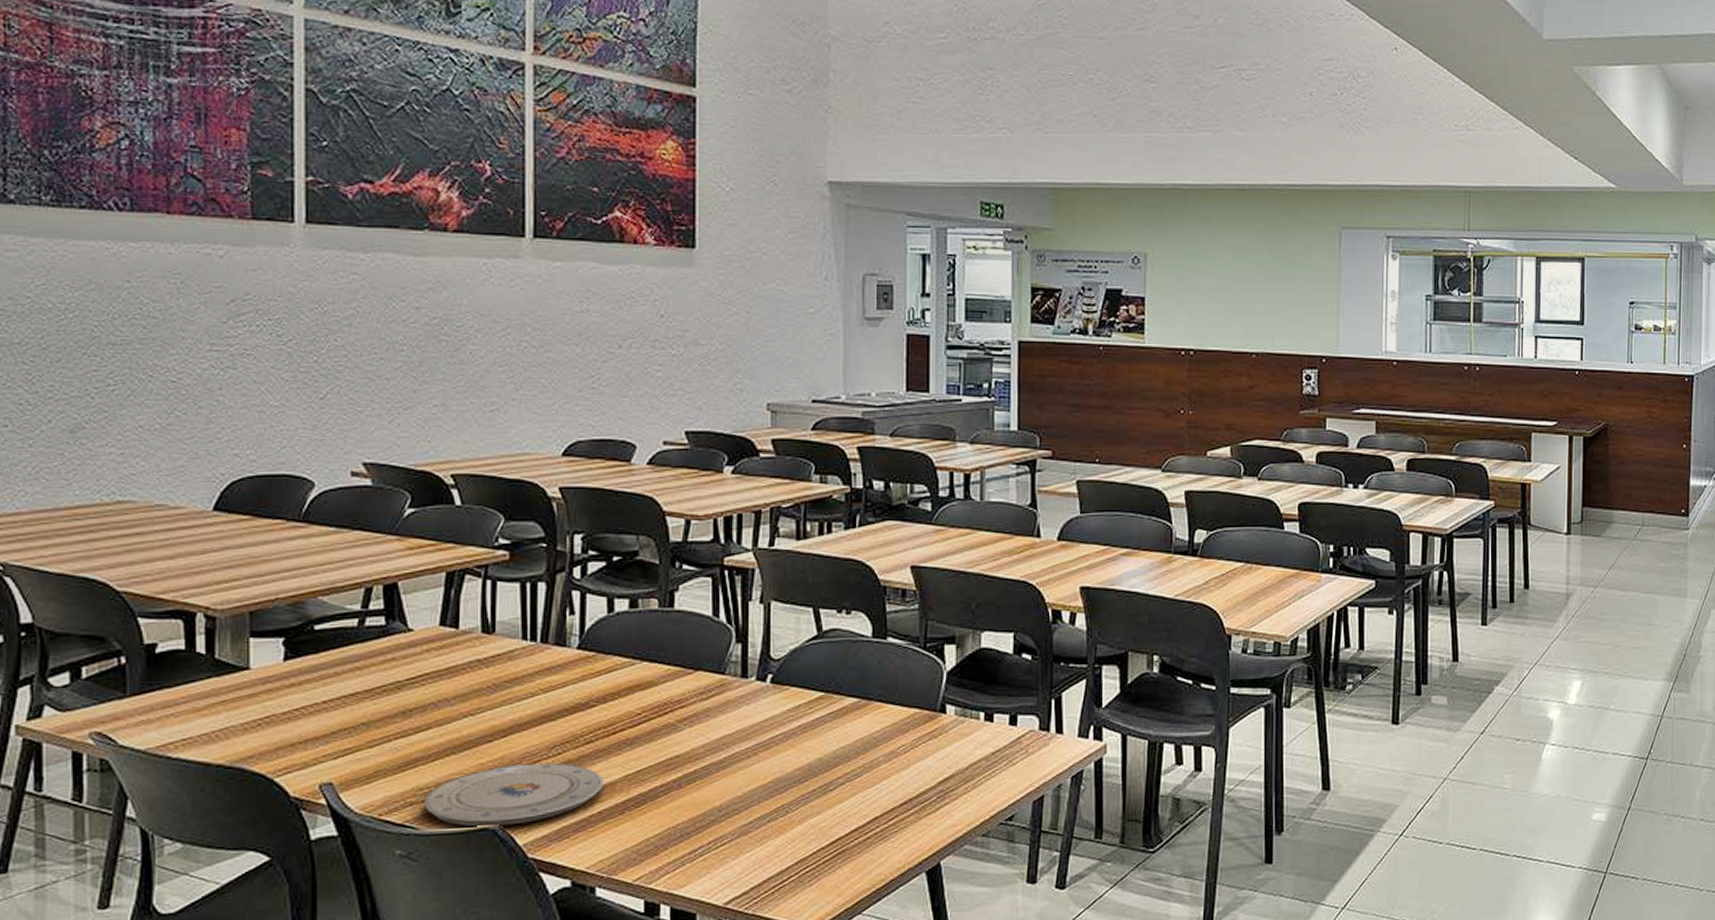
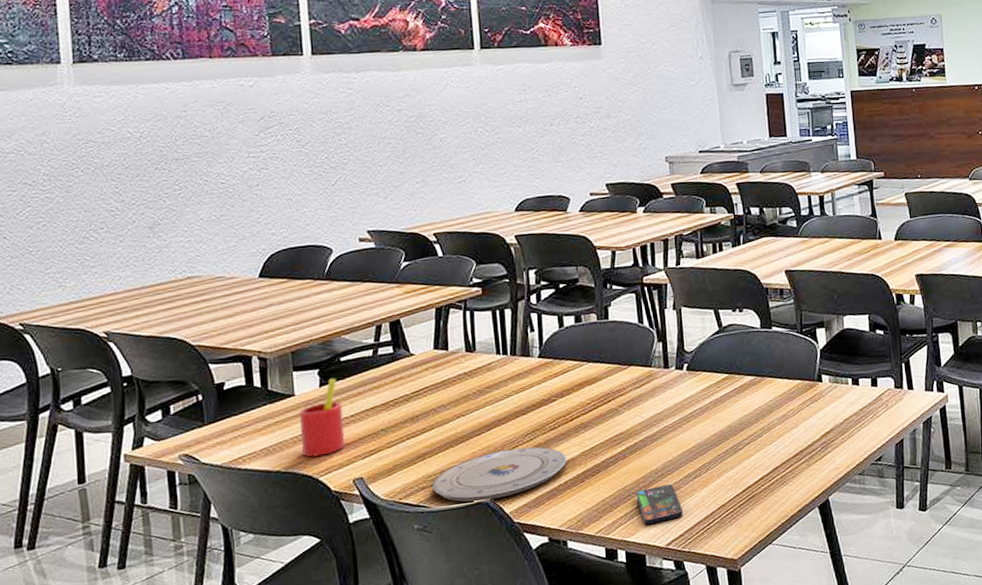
straw: none [255,651,313,751] -> present [300,378,345,458]
smartphone: none [690,826,751,876] -> present [635,484,684,525]

